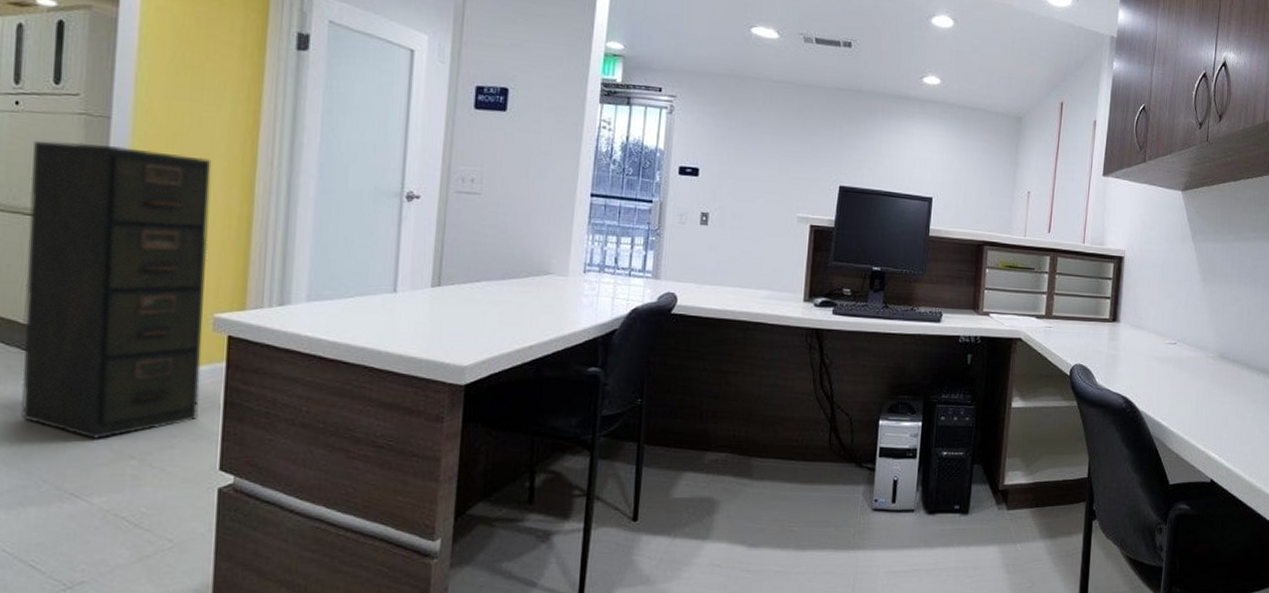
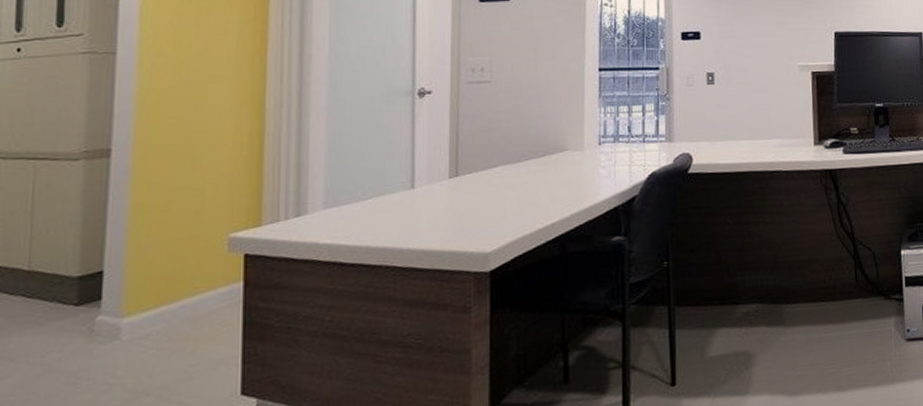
filing cabinet: present [21,140,212,439] -> none [27,80,220,381]

